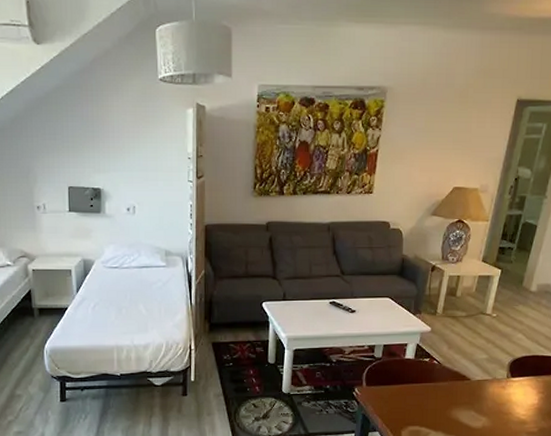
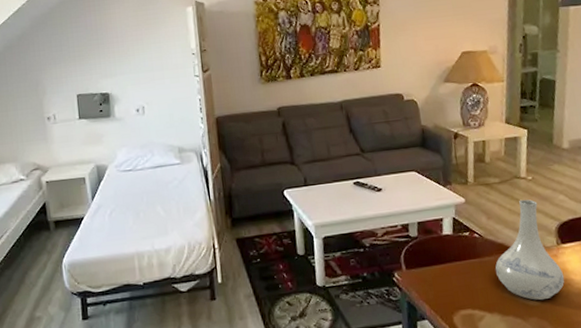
vase: none [446,334,508,425] -> present [495,199,565,301]

